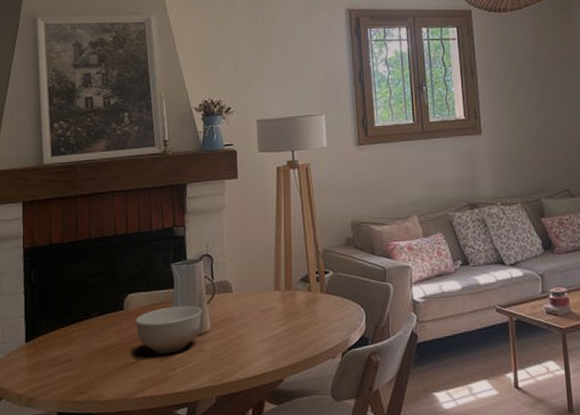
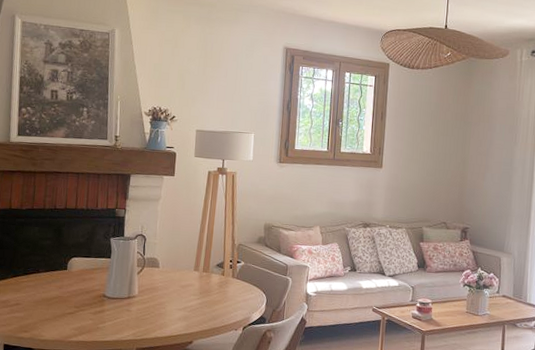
bowl: present [135,306,202,354] -> none [75,272,133,310]

